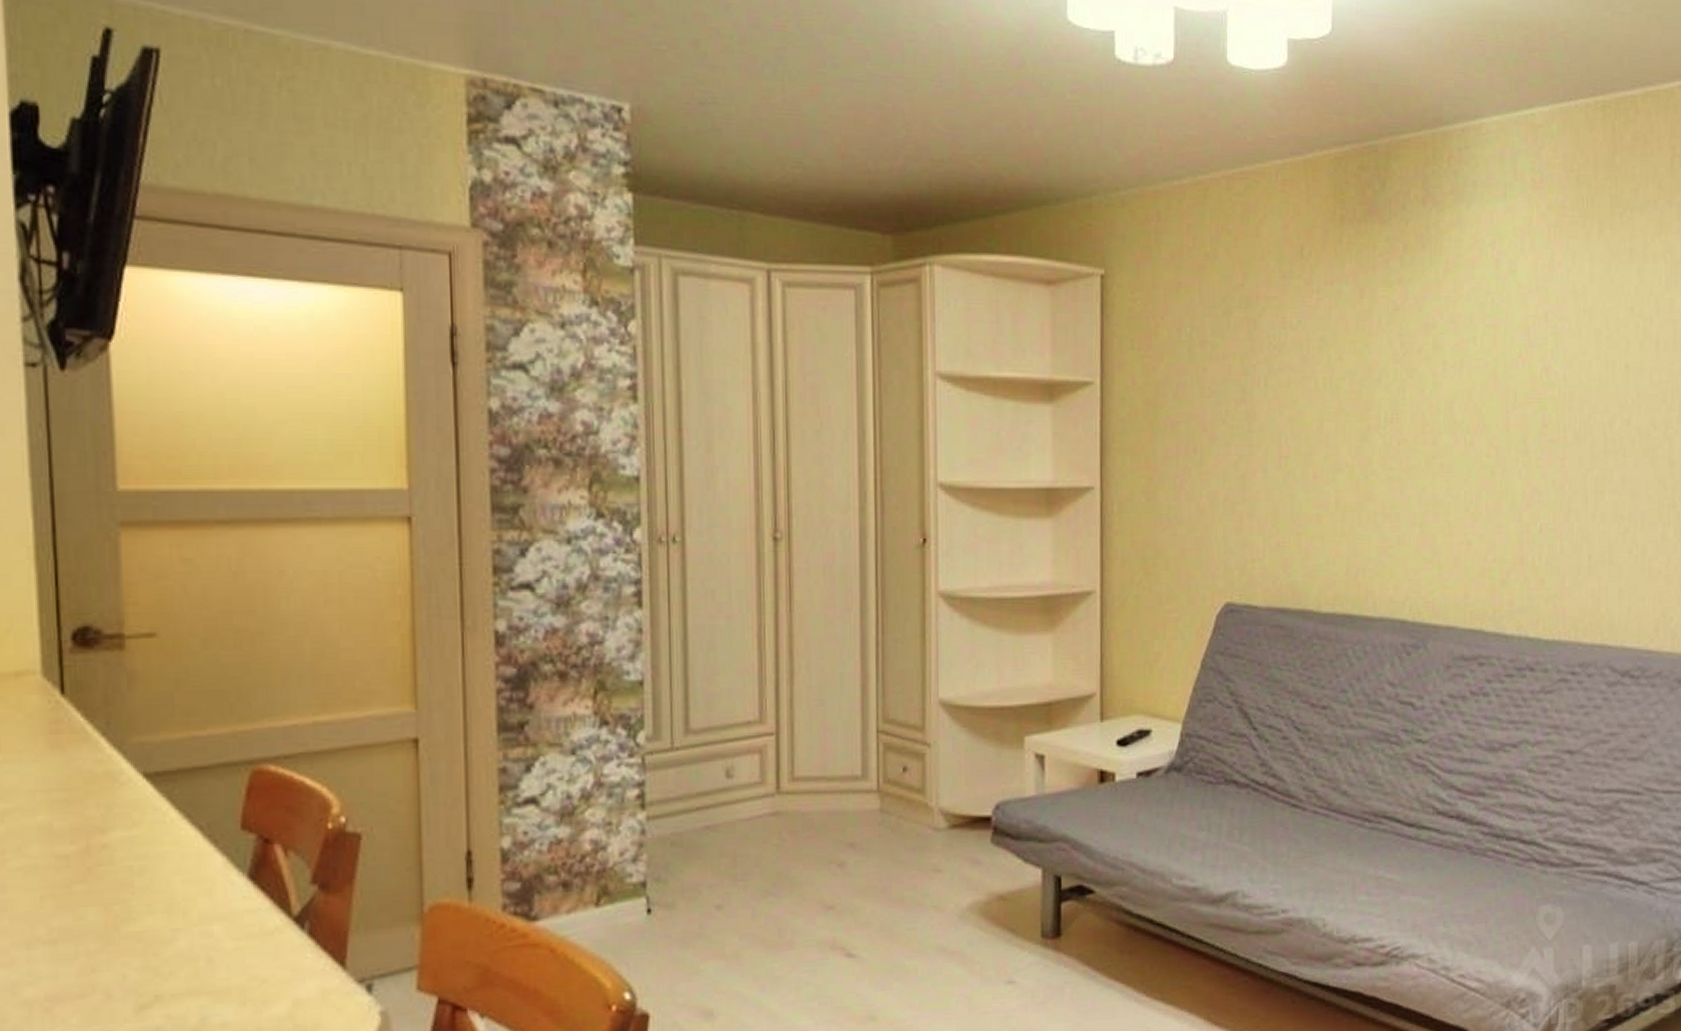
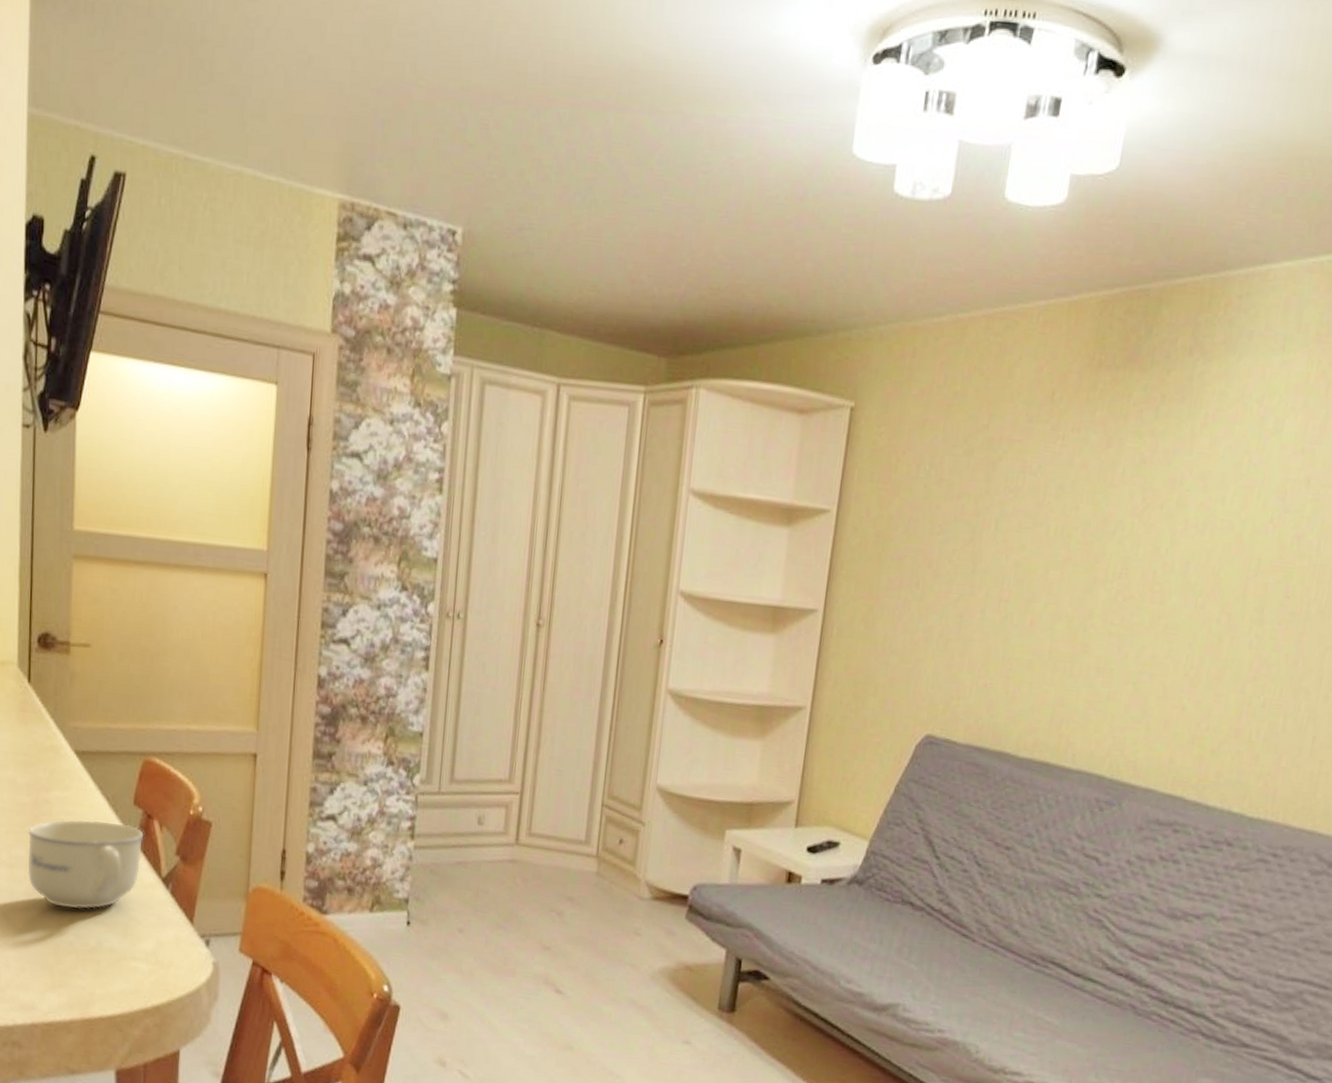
cup: none [75,856,261,983] -> present [27,819,144,910]

